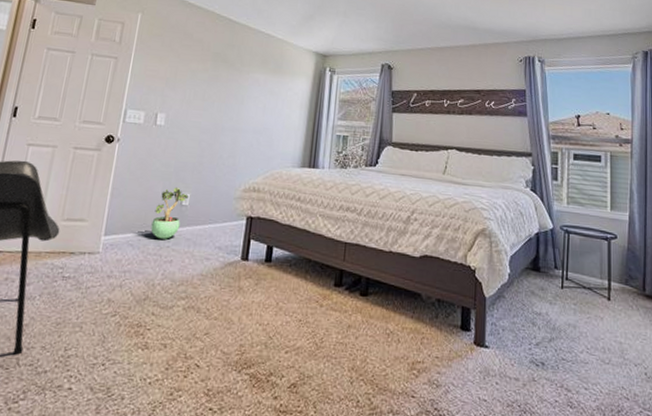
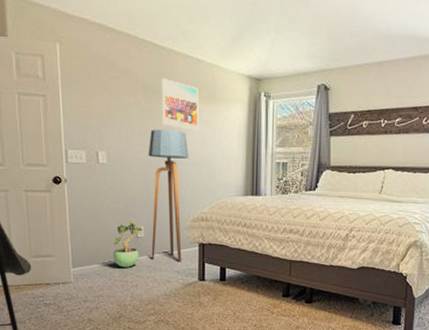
floor lamp: none [193,95,249,237] -> present [148,129,189,263]
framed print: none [227,49,266,99] -> present [162,78,199,131]

